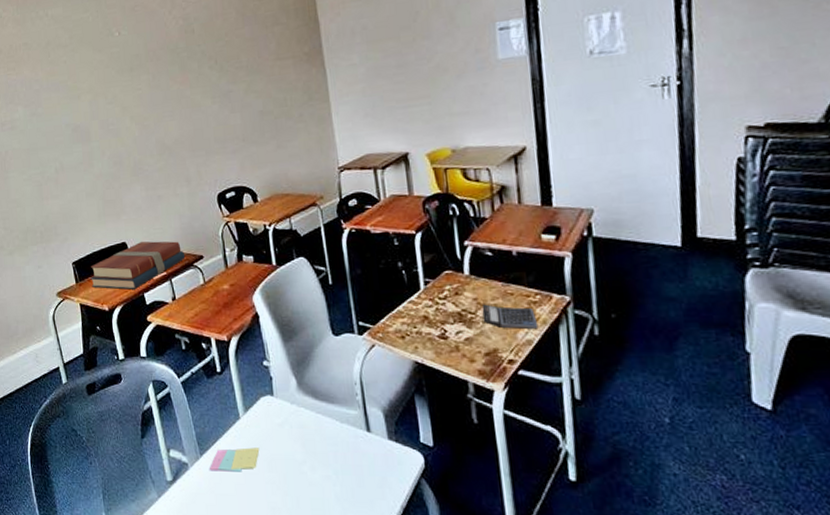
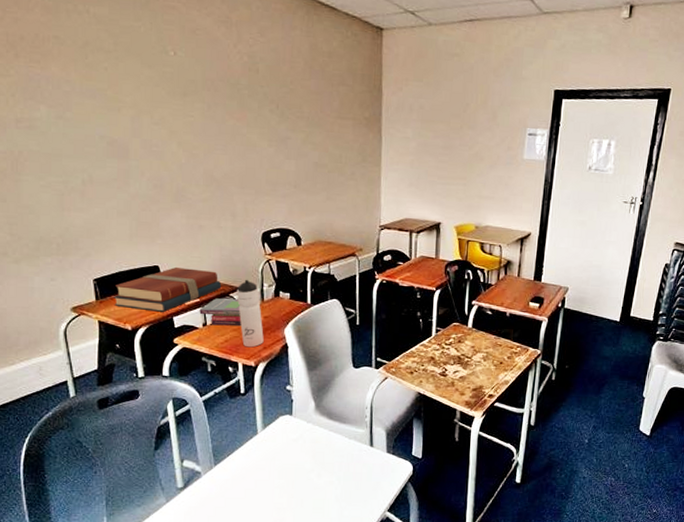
books: none [167,266,226,299] -> present [199,298,261,327]
water bottle: none [199,245,233,320] -> present [236,279,264,348]
sticky notes: present [210,447,260,472] -> none [223,458,273,479]
calculator: present [481,304,539,329] -> none [476,351,515,372]

